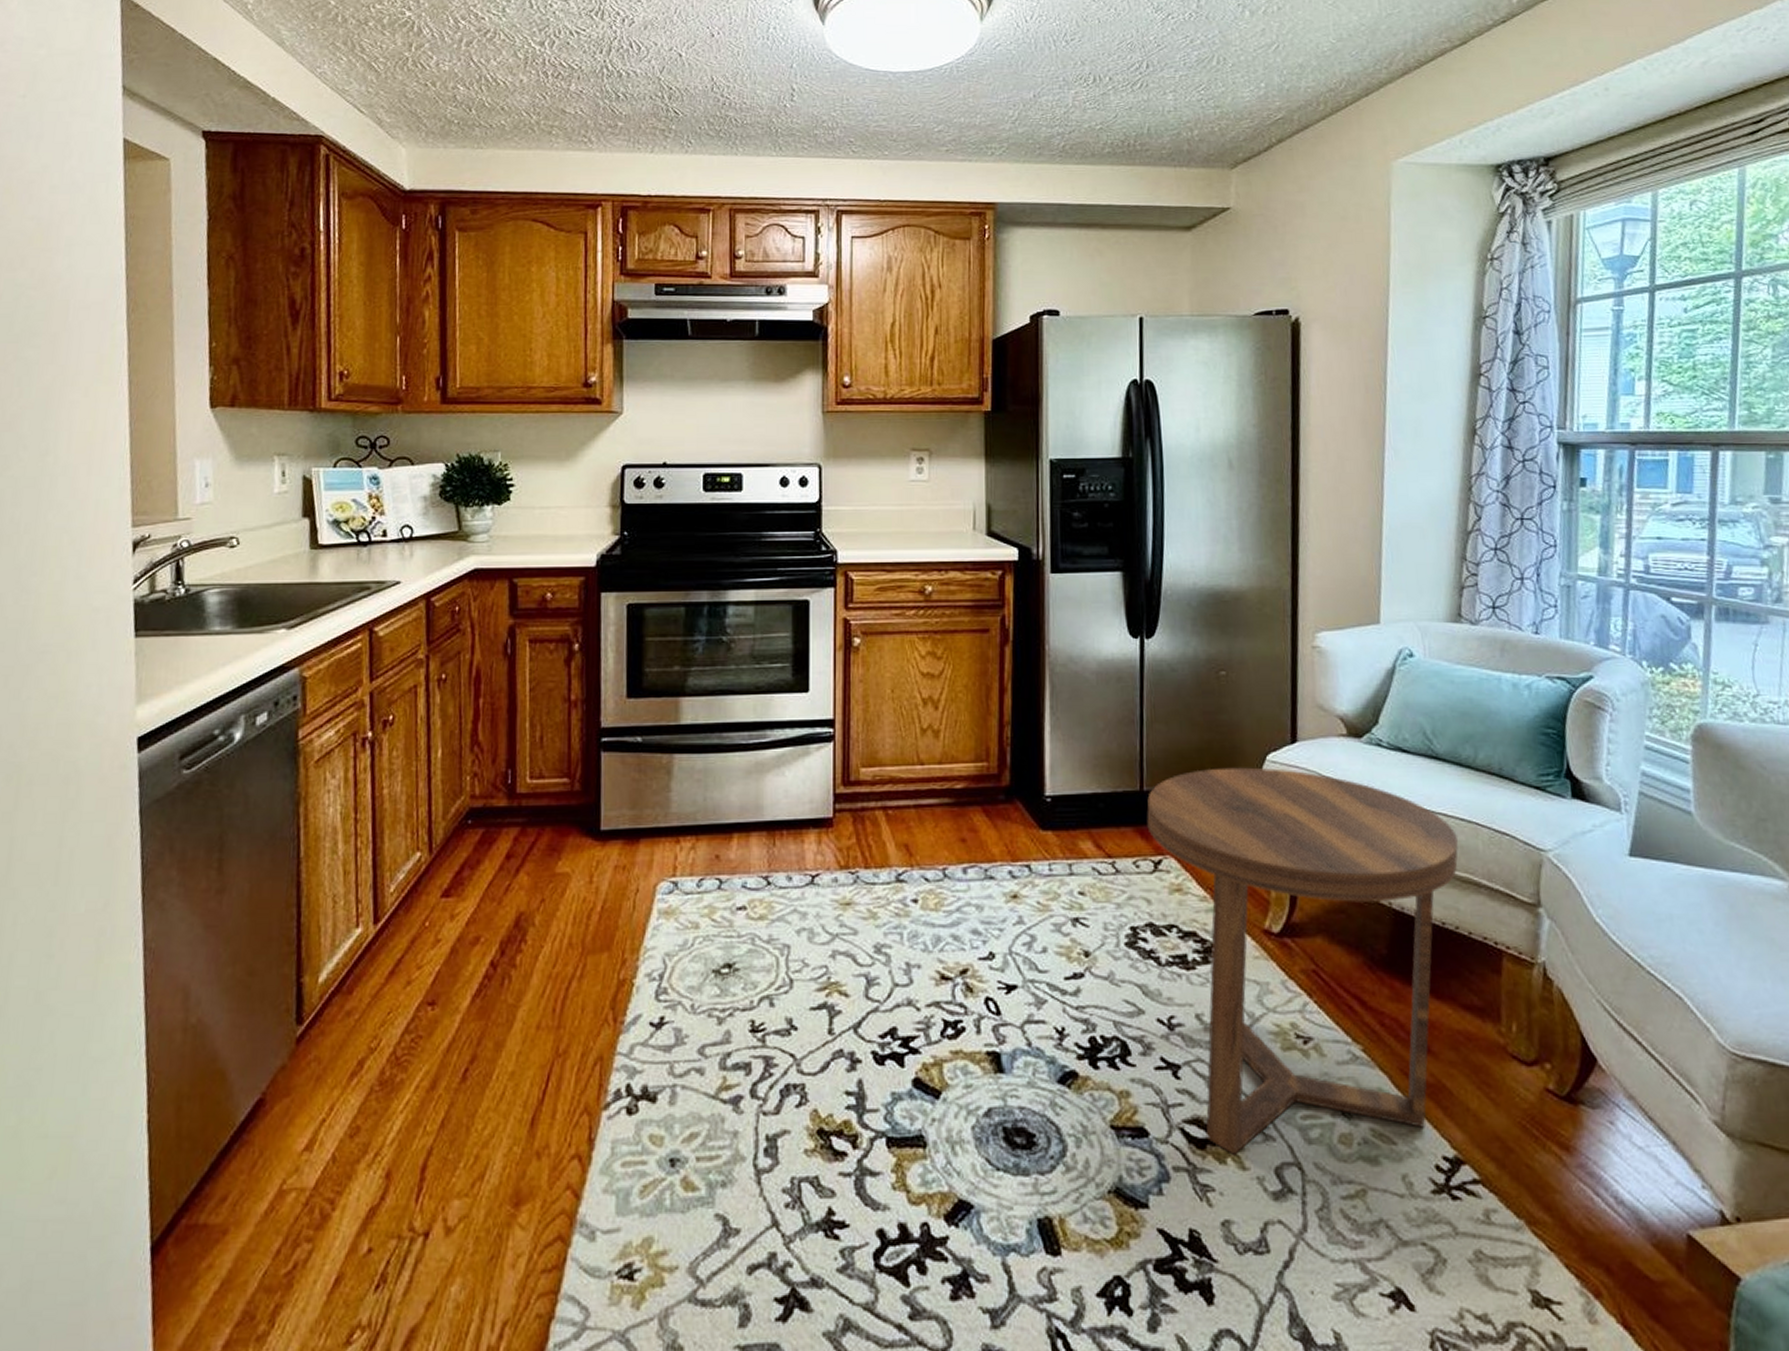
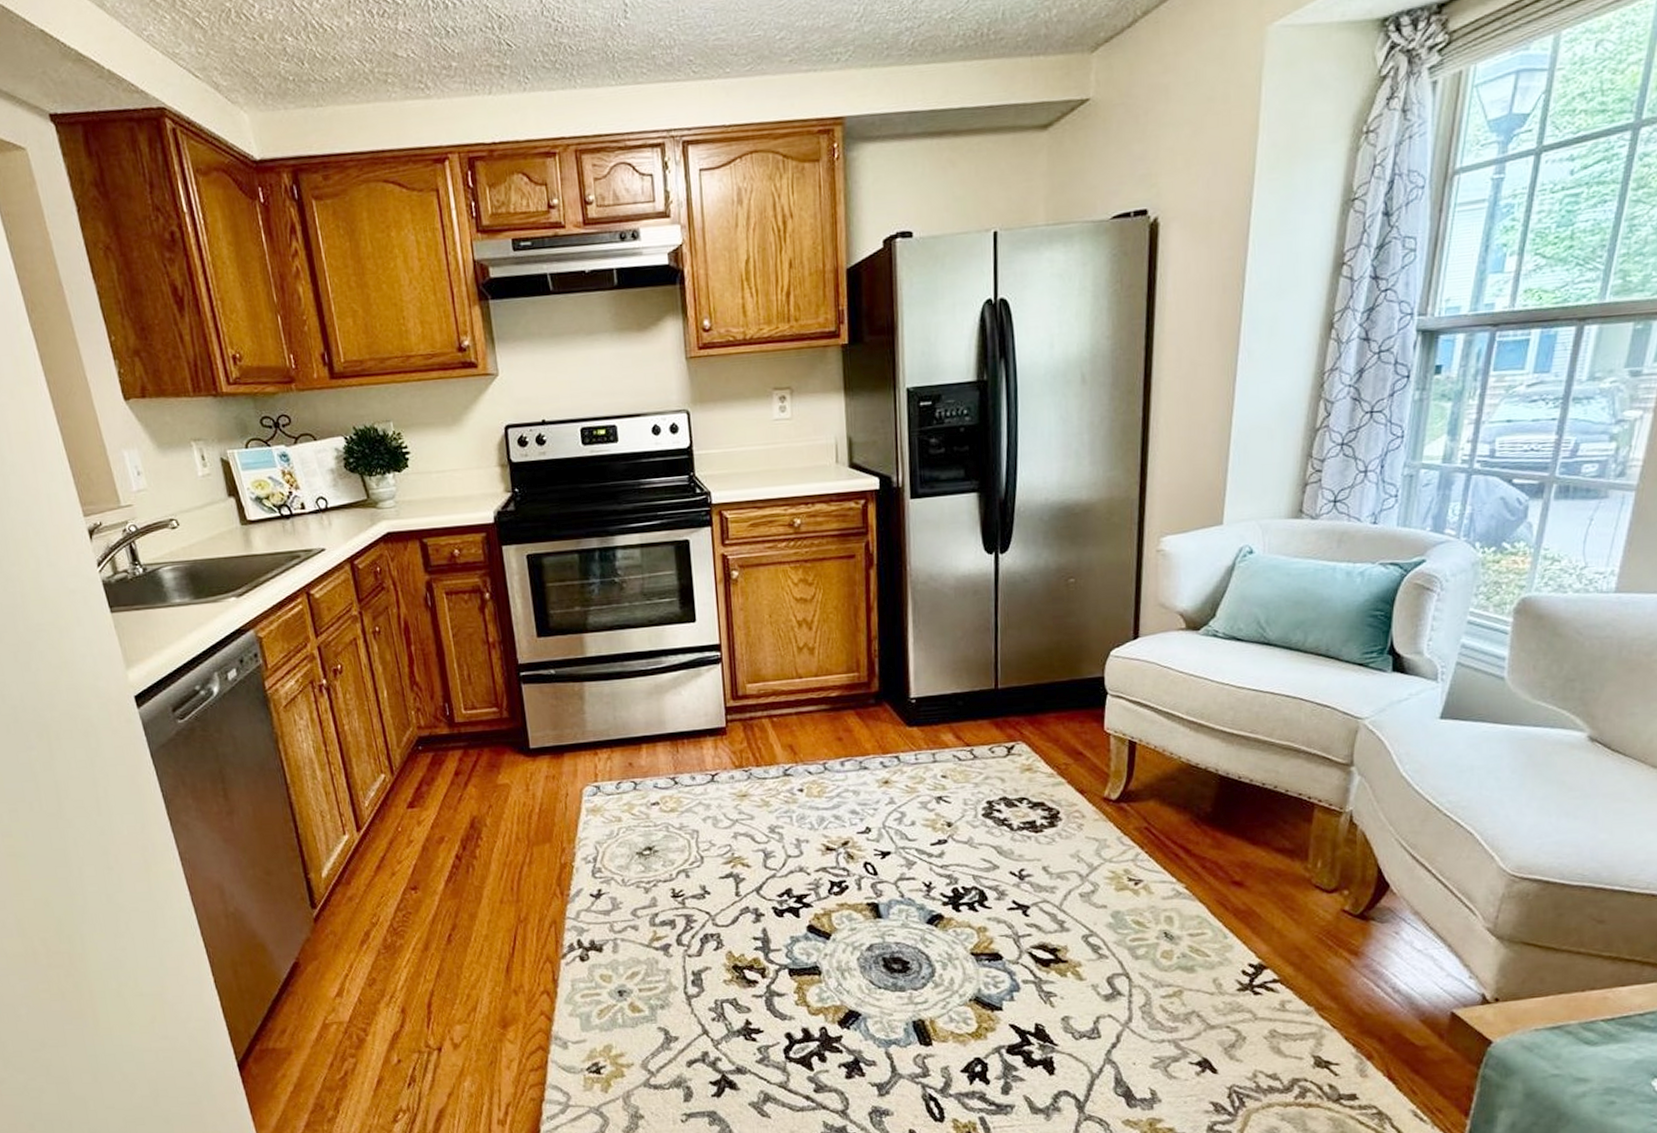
side table: present [1147,767,1458,1155] -> none [1001,661,1282,970]

